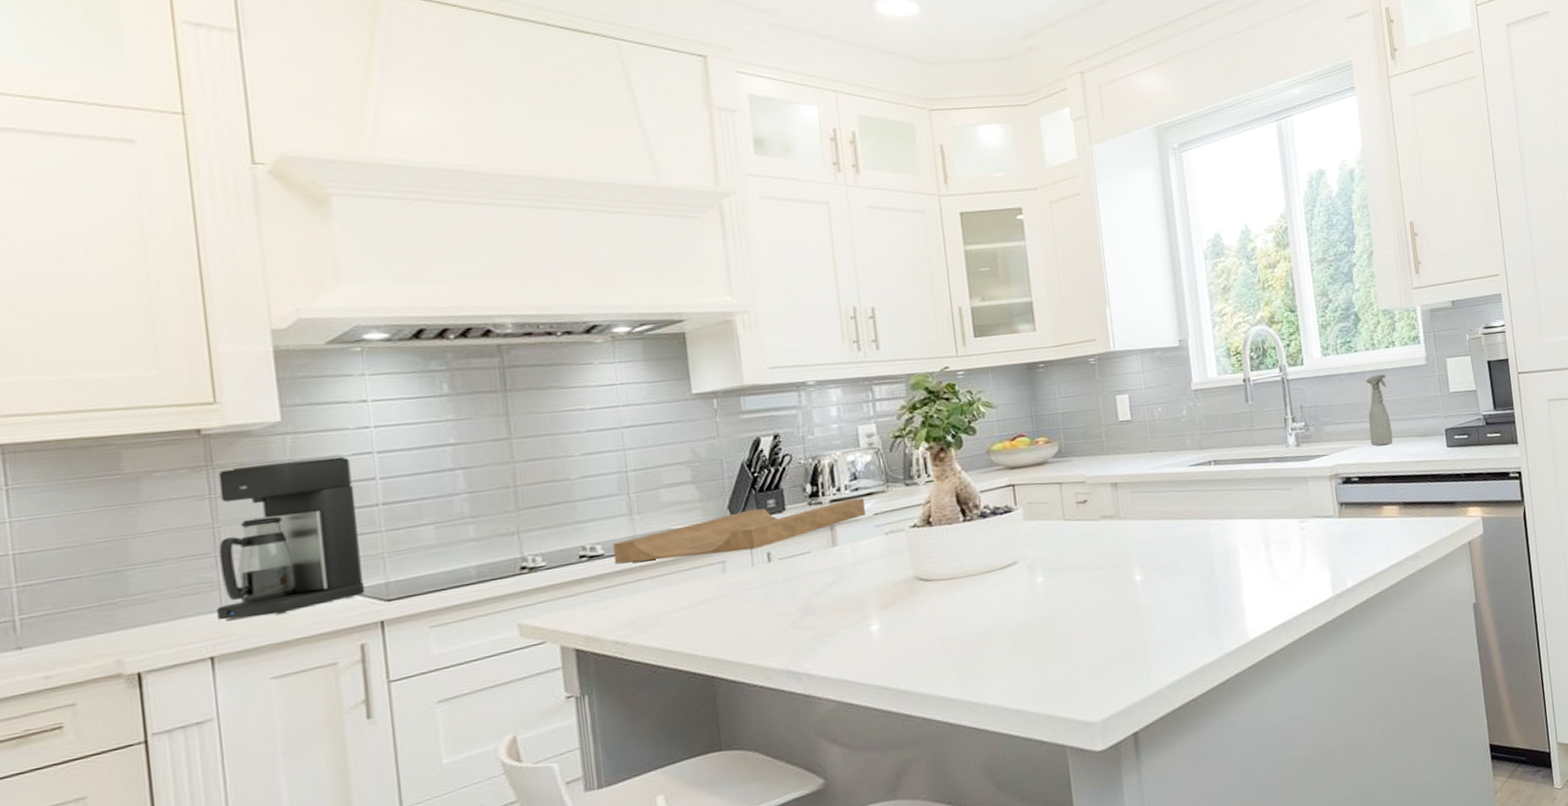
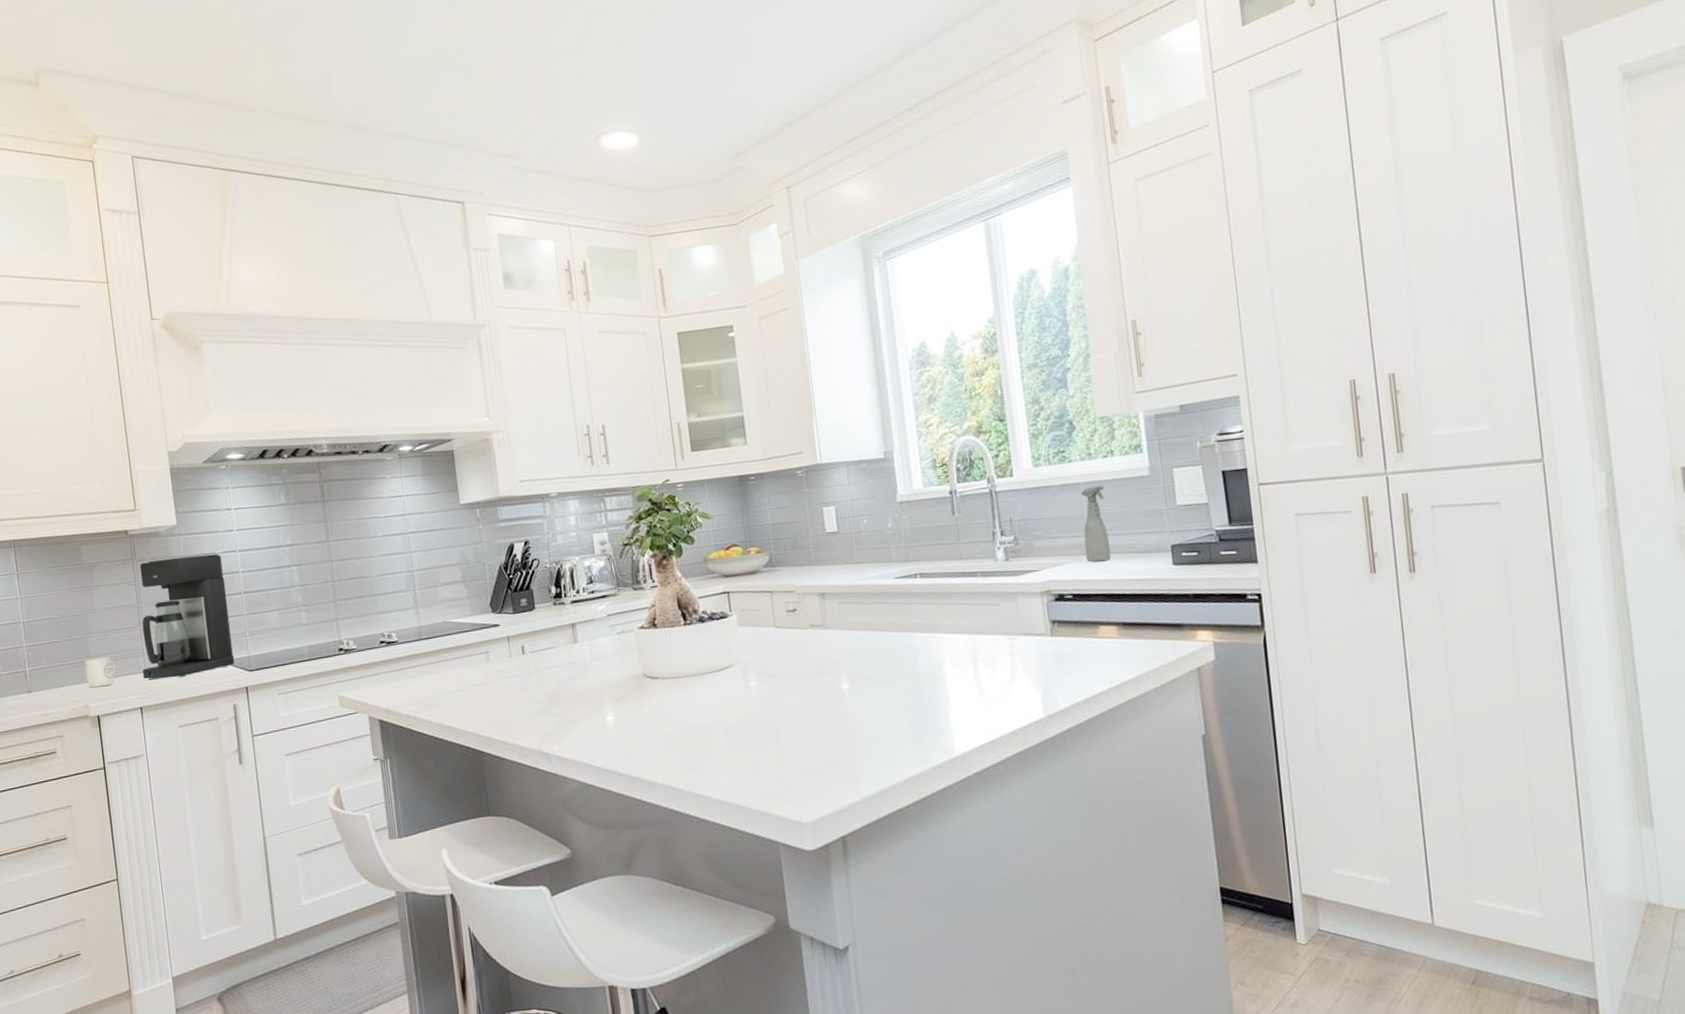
mug: none [118,593,172,637] -> present [84,656,116,688]
cutting board: present [612,498,865,565] -> none [403,600,600,650]

